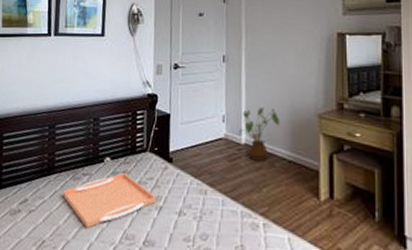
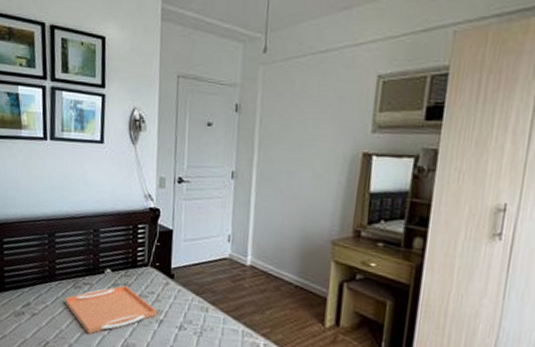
house plant: present [238,107,280,161] -> none [244,229,290,284]

